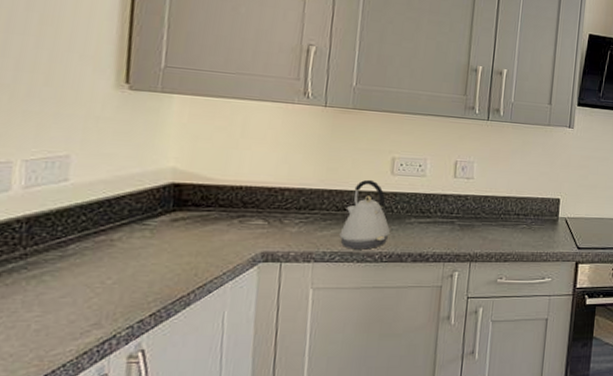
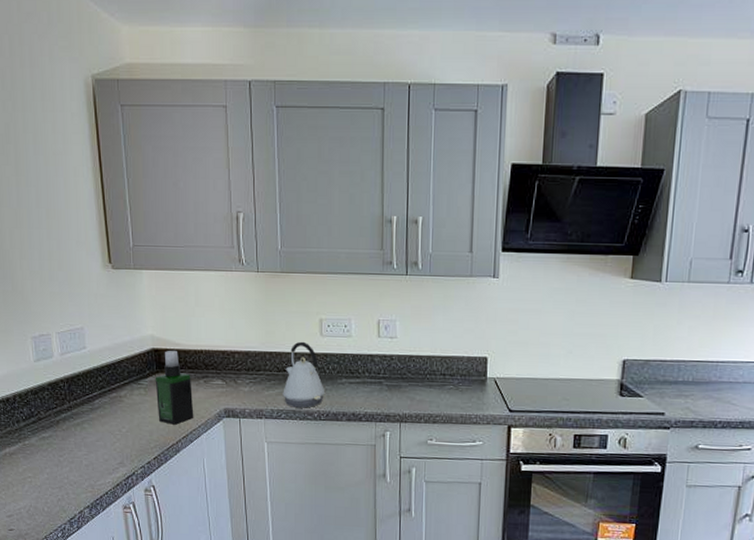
spray bottle: none [165,185,222,273] -> present [155,350,194,425]

